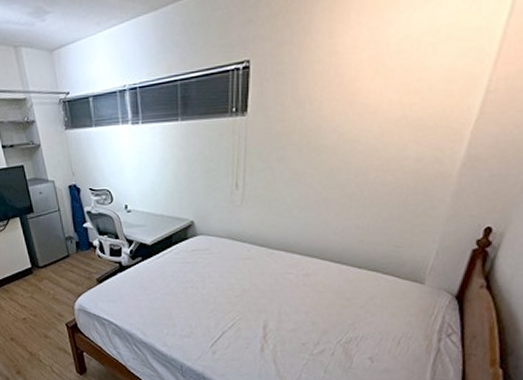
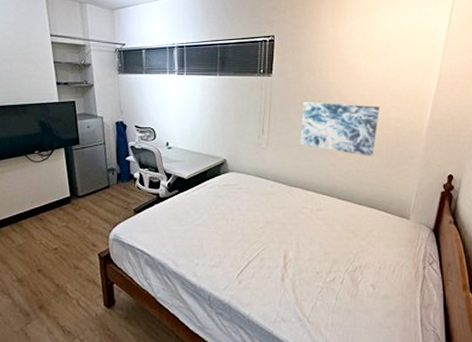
wall art: none [283,142,392,209] -> present [300,101,379,156]

